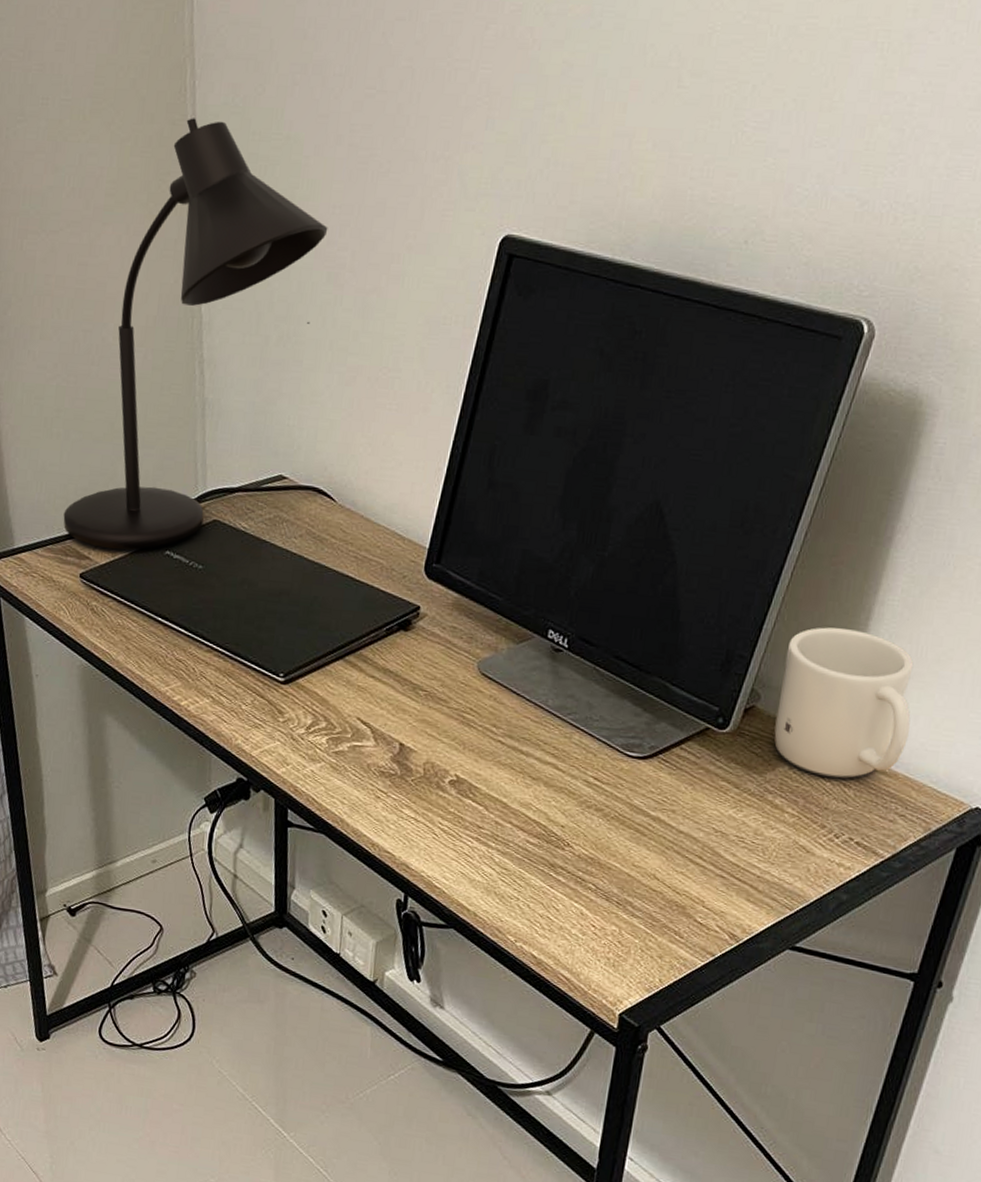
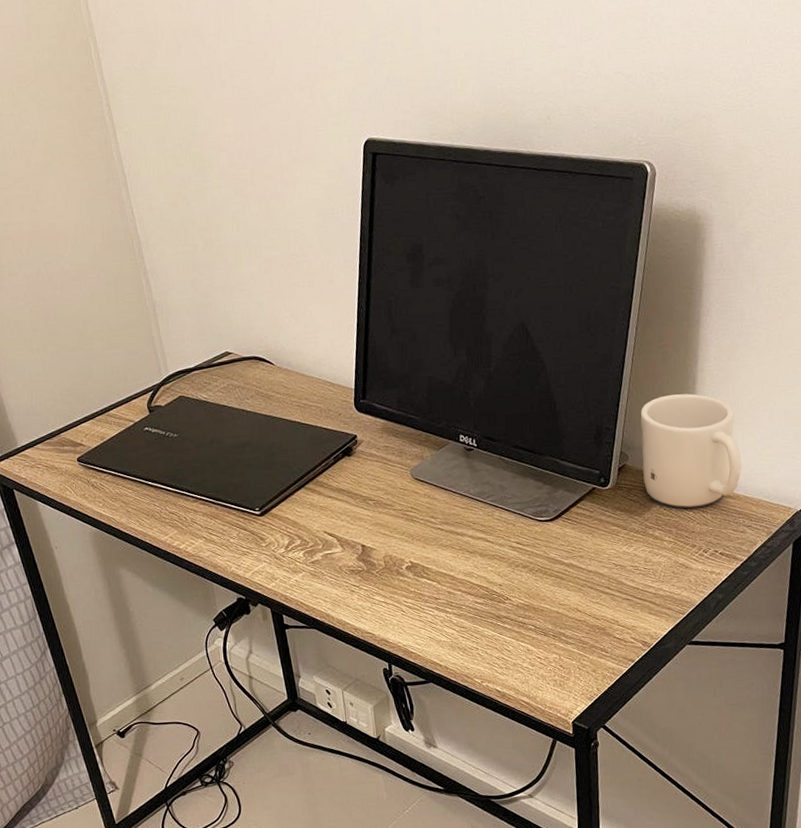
desk lamp: present [63,118,328,550] -> none [54,82,228,435]

